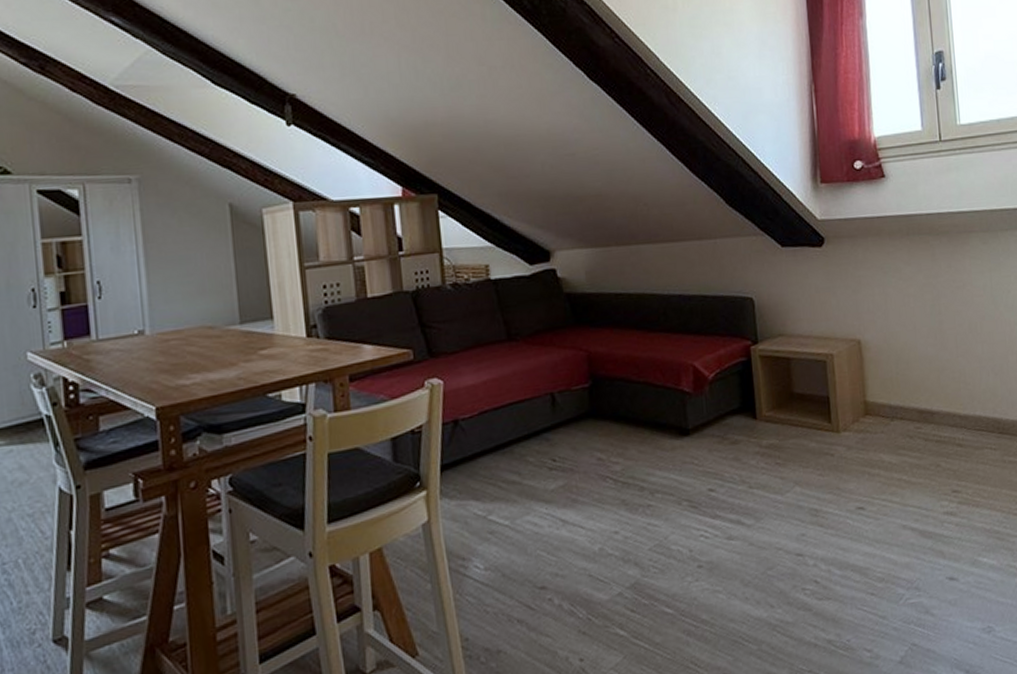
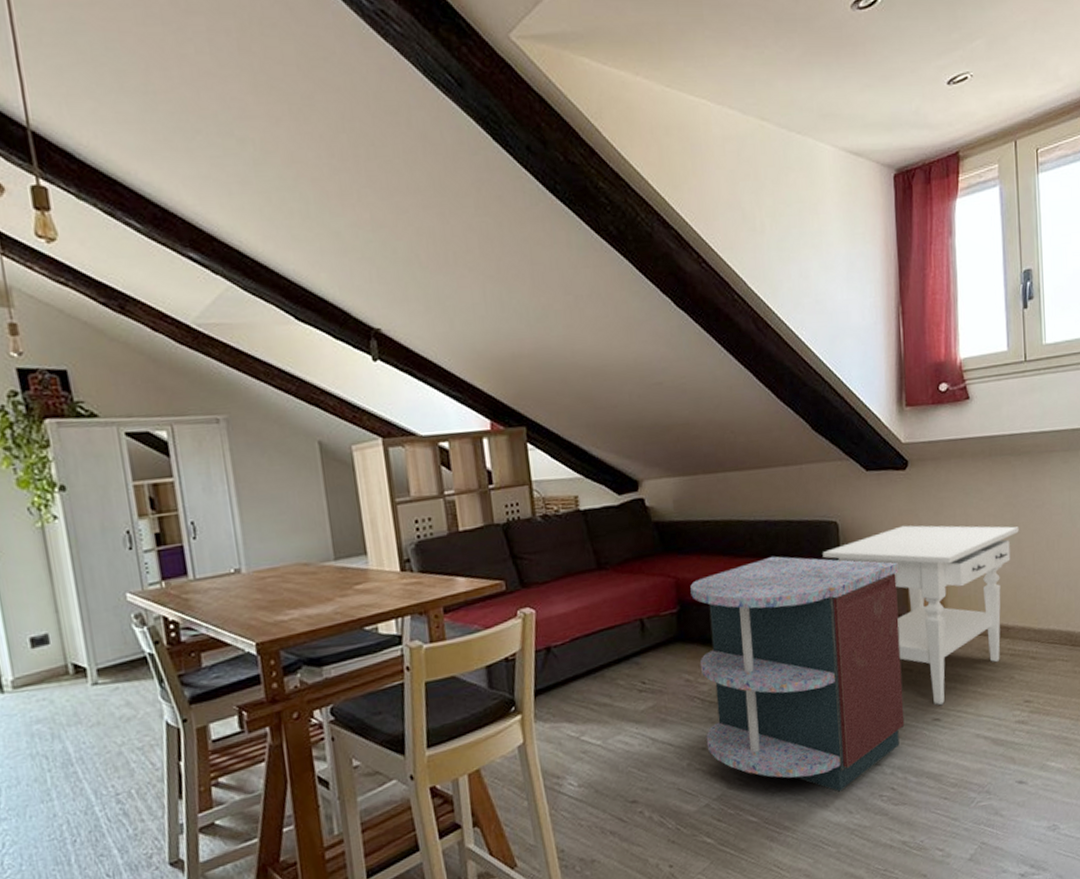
storage cabinet: none [602,331,827,584] -> present [690,556,905,792]
side table: none [738,303,940,494] -> present [822,525,1019,706]

